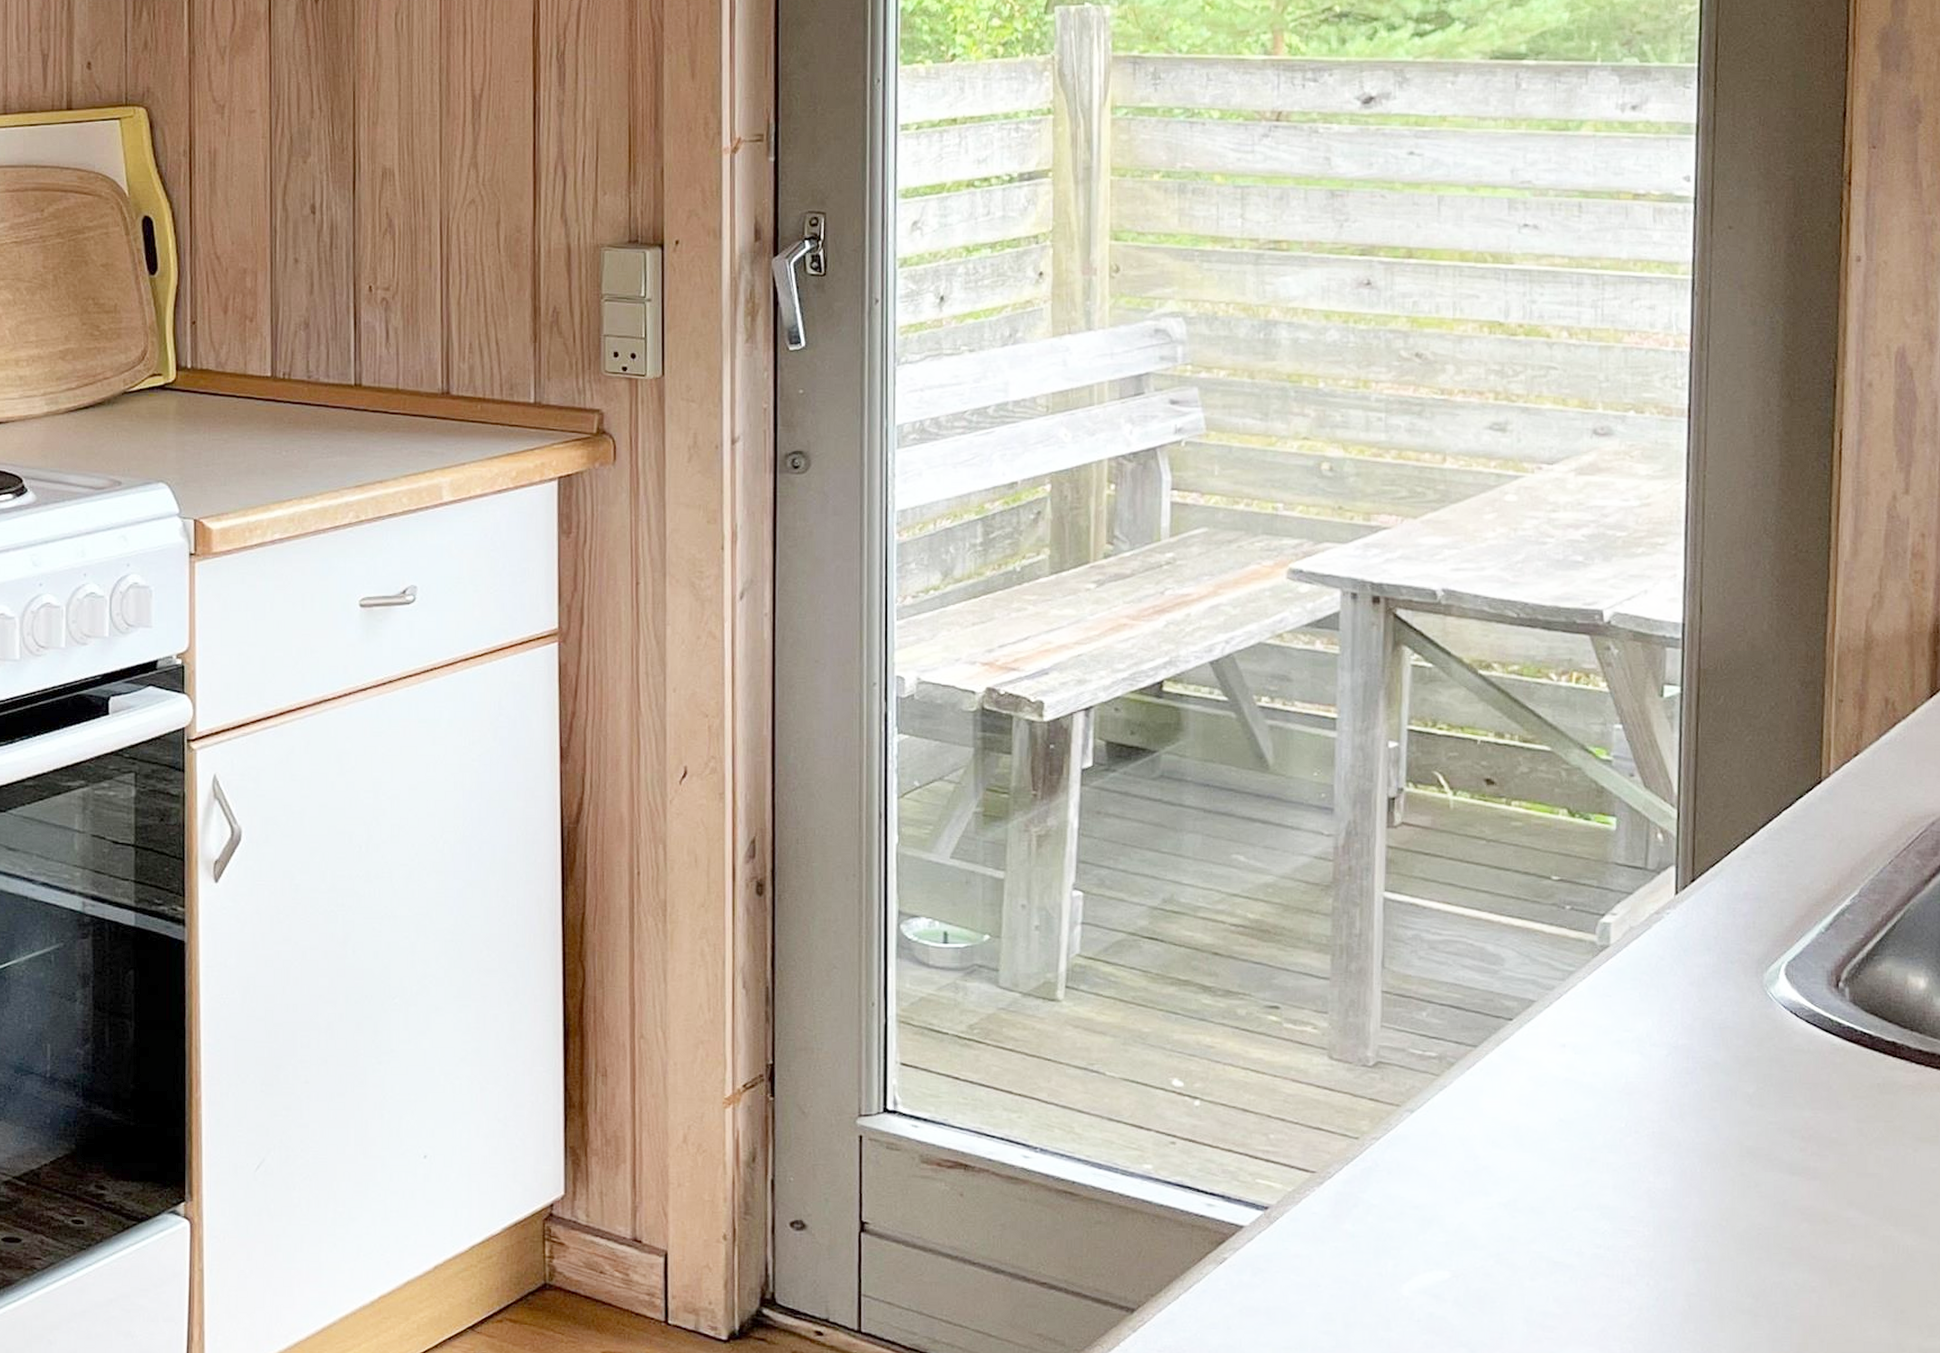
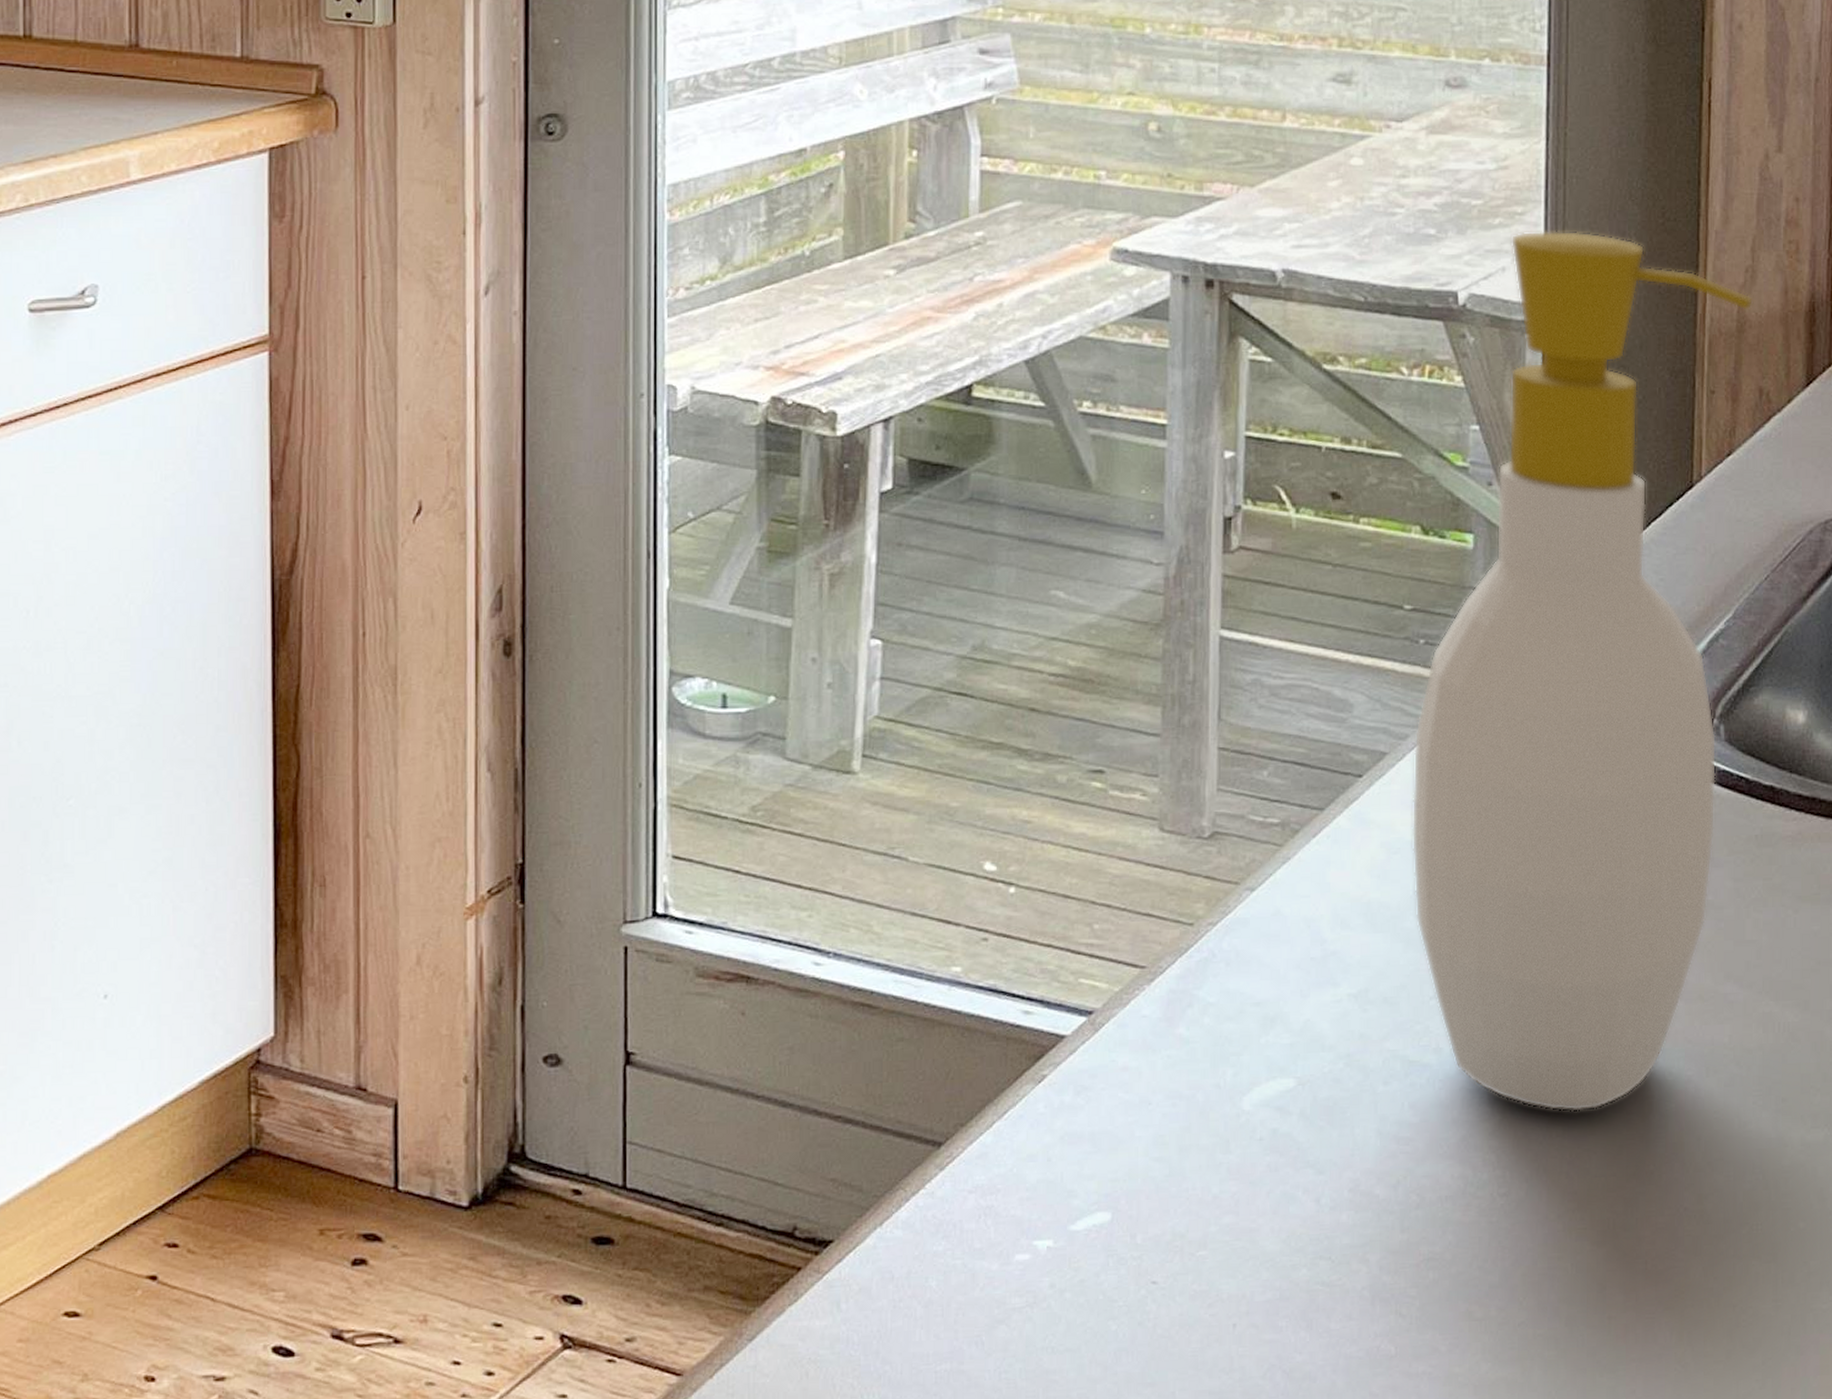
soap bottle: none [1557,559,1881,1312] -> present [1411,230,1754,1112]

